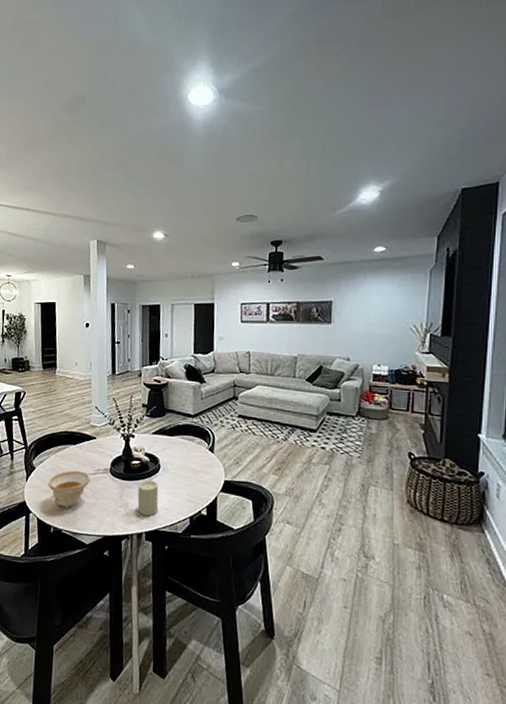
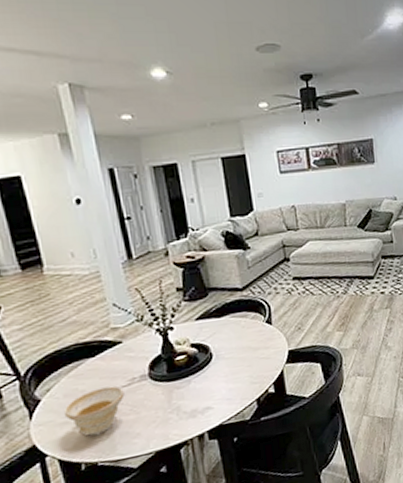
candle: present [137,479,159,516] -> none [189,372,219,414]

